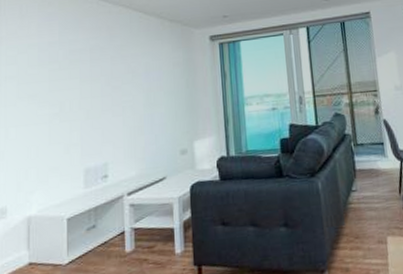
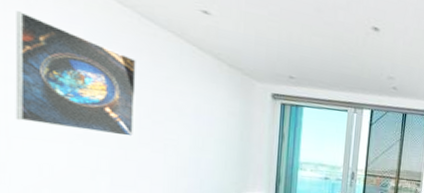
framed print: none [11,22,98,112] -> present [15,11,136,137]

